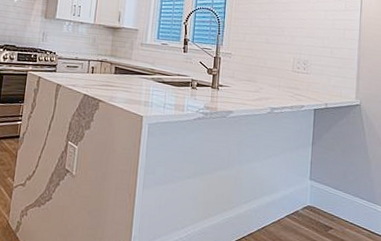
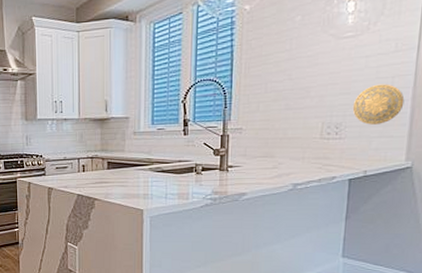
decorative plate: none [316,33,353,66] -> present [352,84,405,125]

